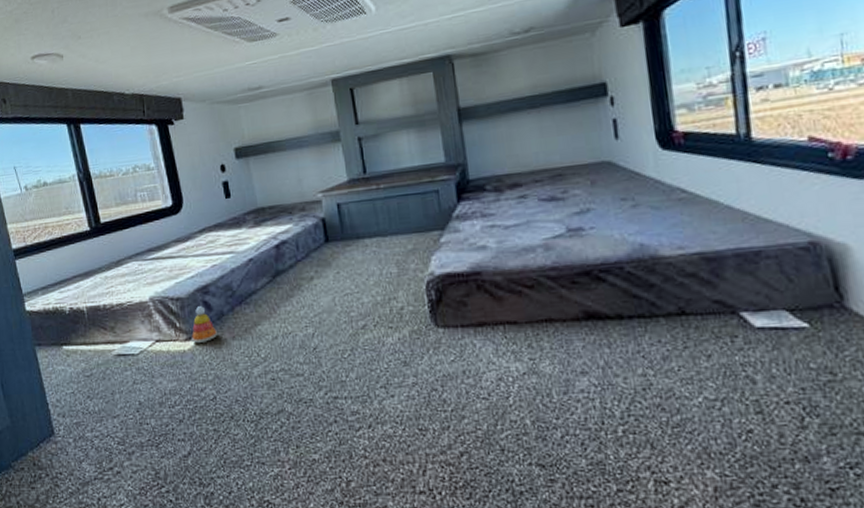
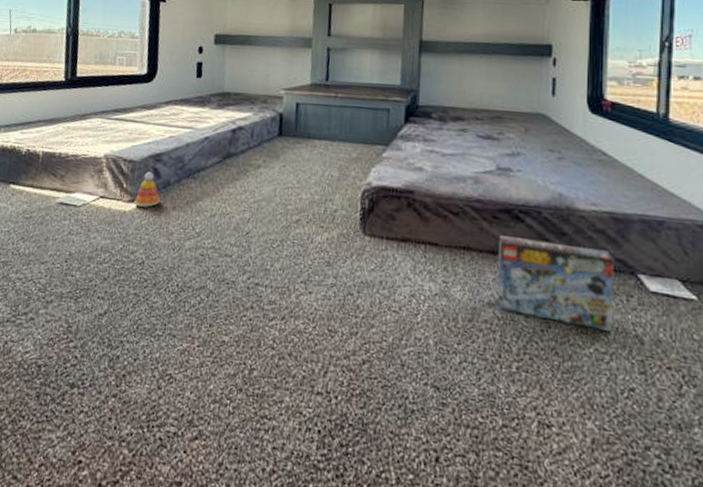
box: none [582,294,720,378] -> present [497,235,614,331]

